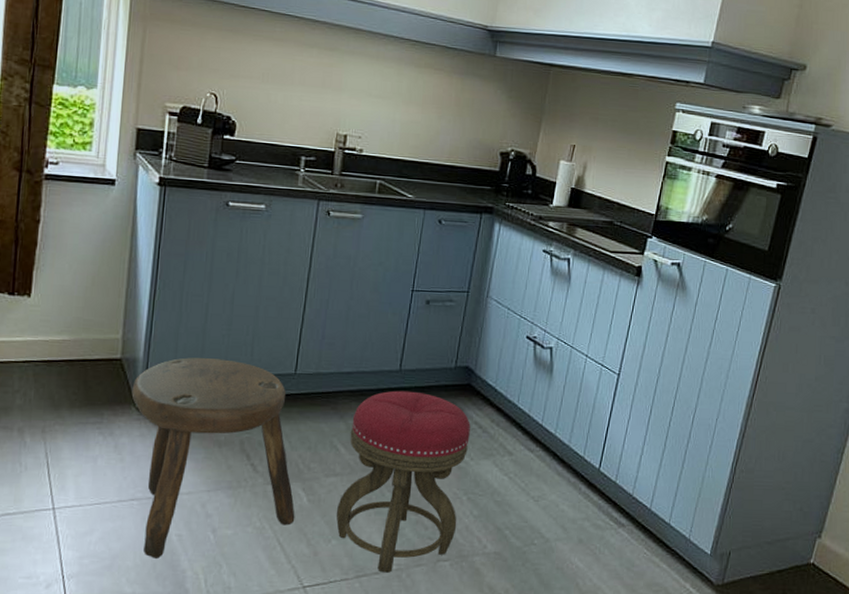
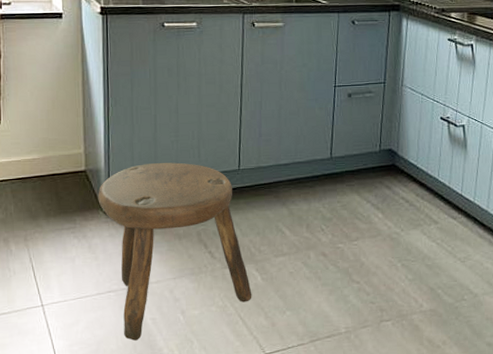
stool: present [336,390,470,573] -> none [288,175,399,336]

